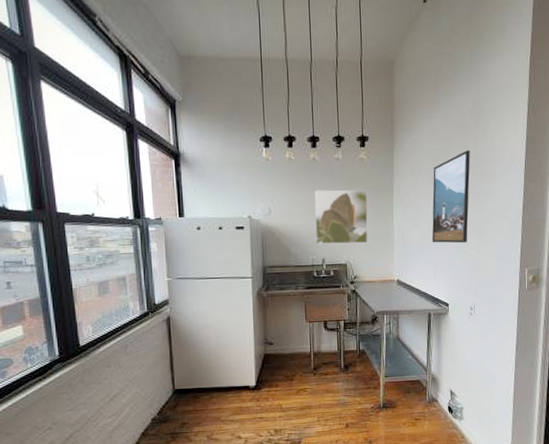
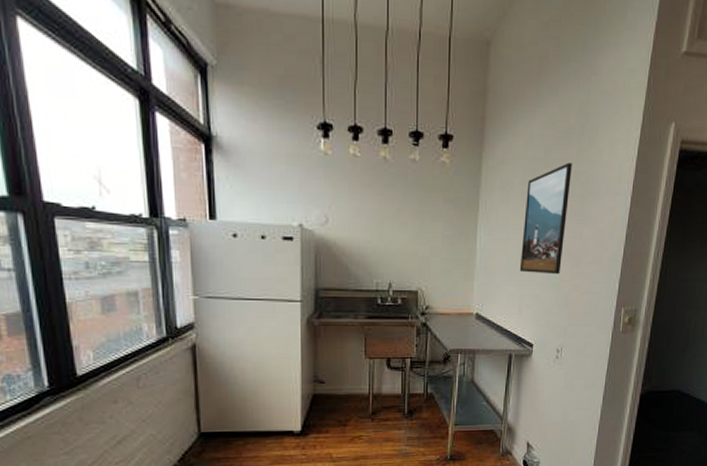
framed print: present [314,189,368,244] -> none [381,197,448,268]

